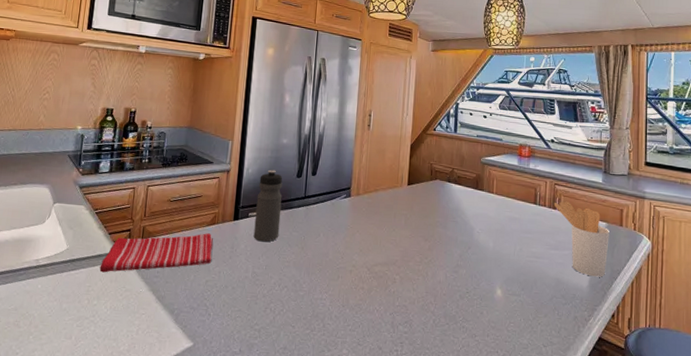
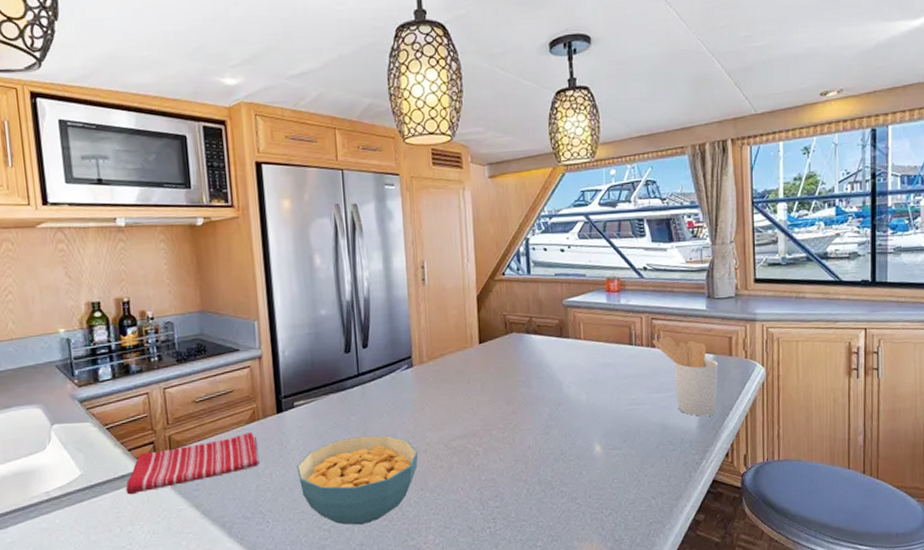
cereal bowl: none [241,249,345,330] -> present [296,435,419,525]
water bottle: present [253,169,283,242] -> none [300,348,335,433]

